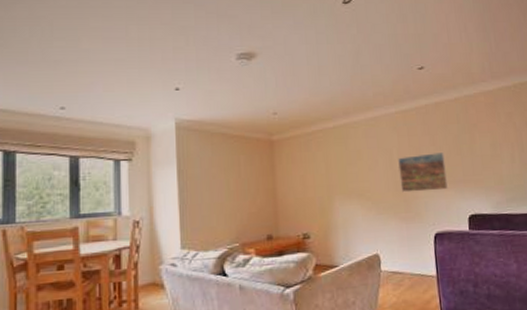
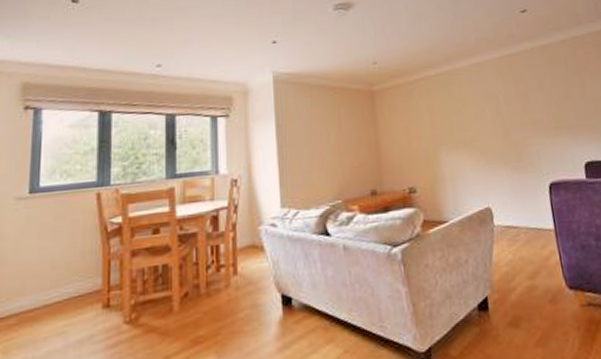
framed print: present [397,152,449,193] -> none [505,97,561,141]

